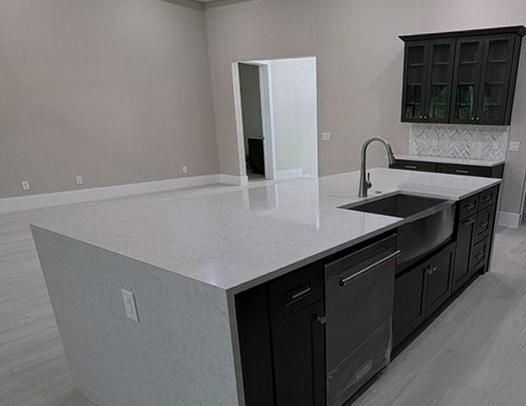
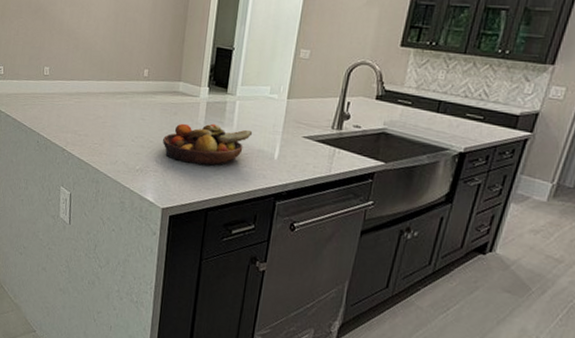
fruit bowl: none [214,207,295,246] -> present [163,123,253,166]

